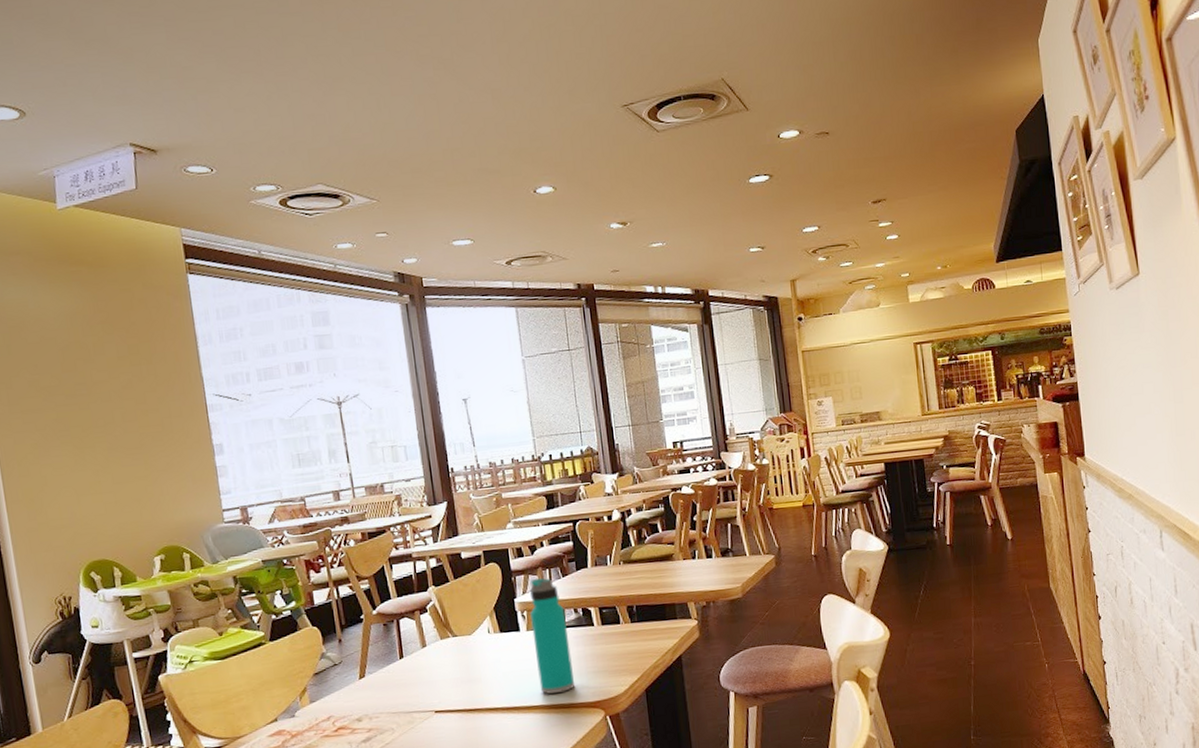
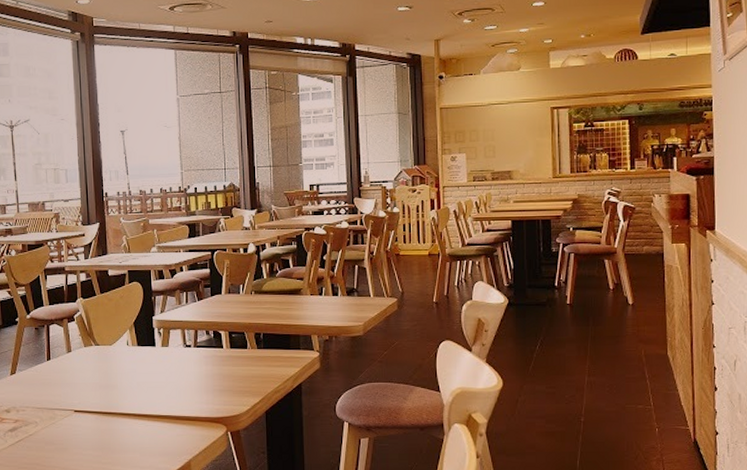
water bottle: present [530,578,575,694] -> none [166,299,202,407]

